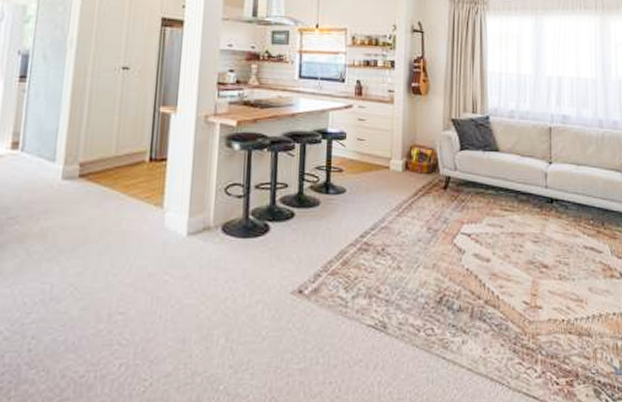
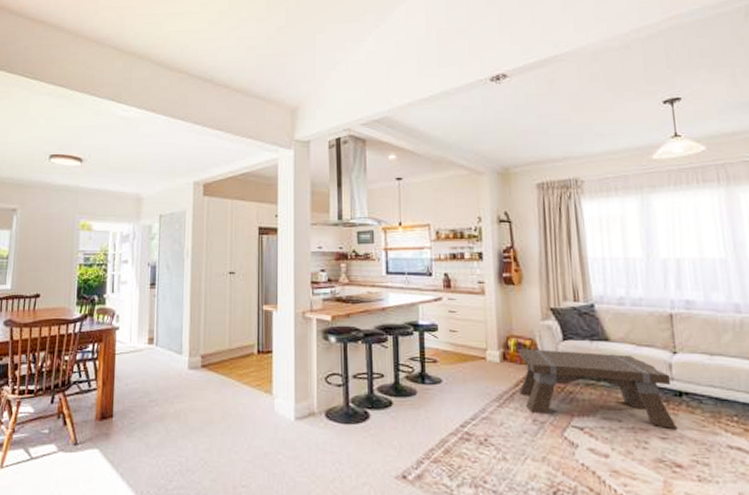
coffee table: none [418,158,547,232] -> present [519,348,678,429]

